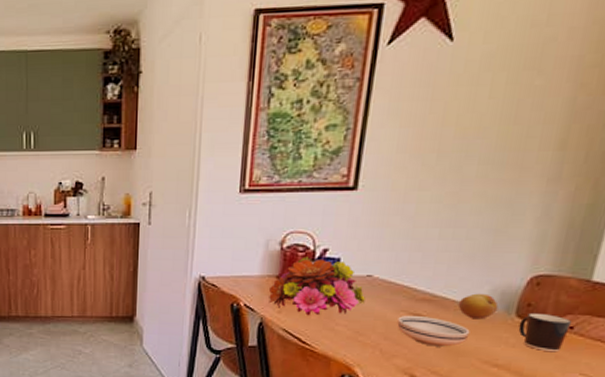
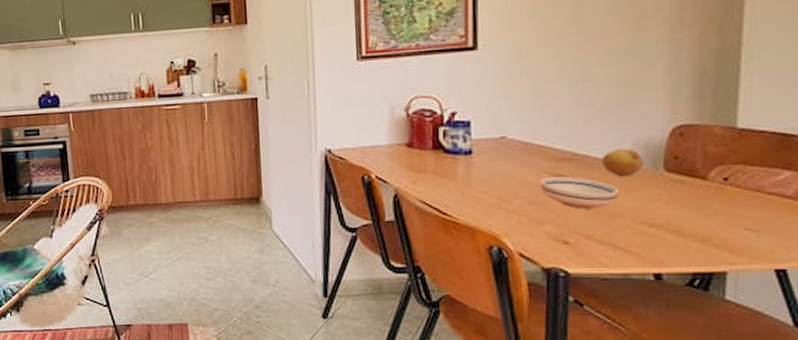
flower bouquet: present [268,255,365,316] -> none [400,120,503,184]
mug: present [518,312,573,353] -> none [670,165,726,207]

